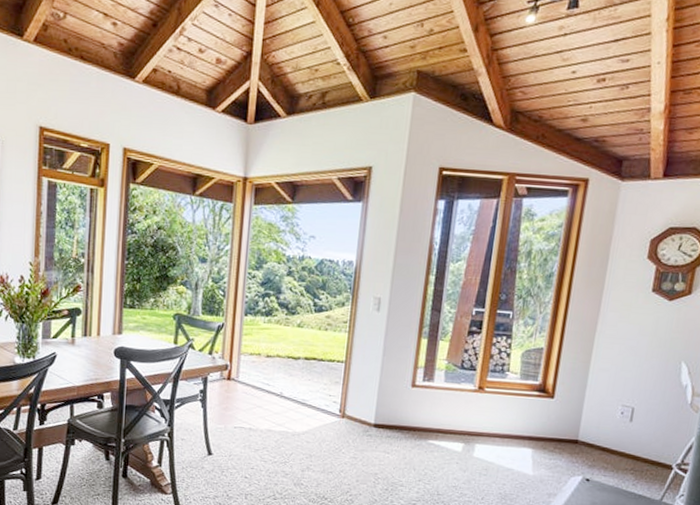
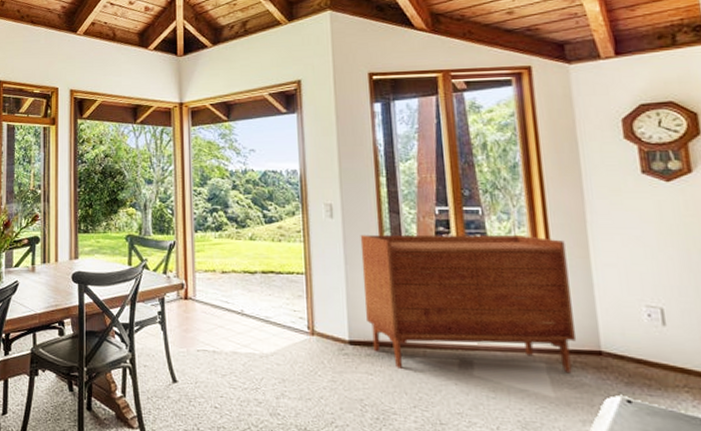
sideboard: none [392,329,574,456] -> present [360,234,577,372]

